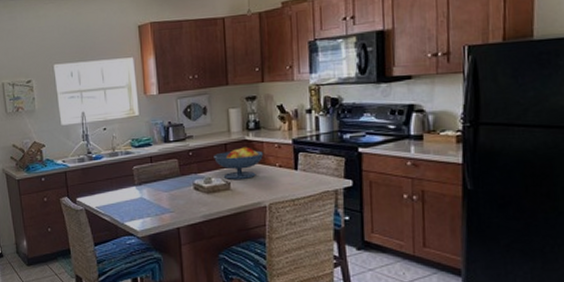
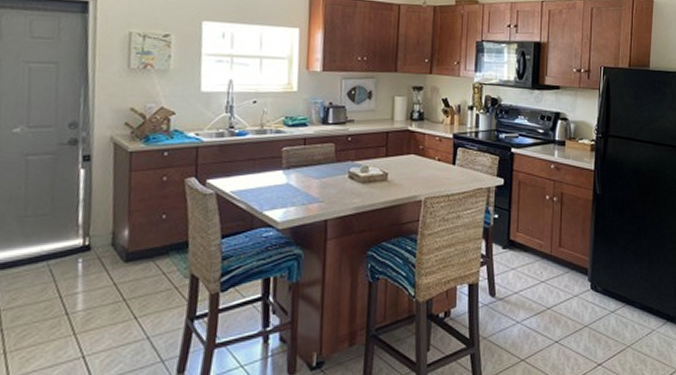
fruit bowl: present [214,147,264,179] -> none [374,137,425,171]

